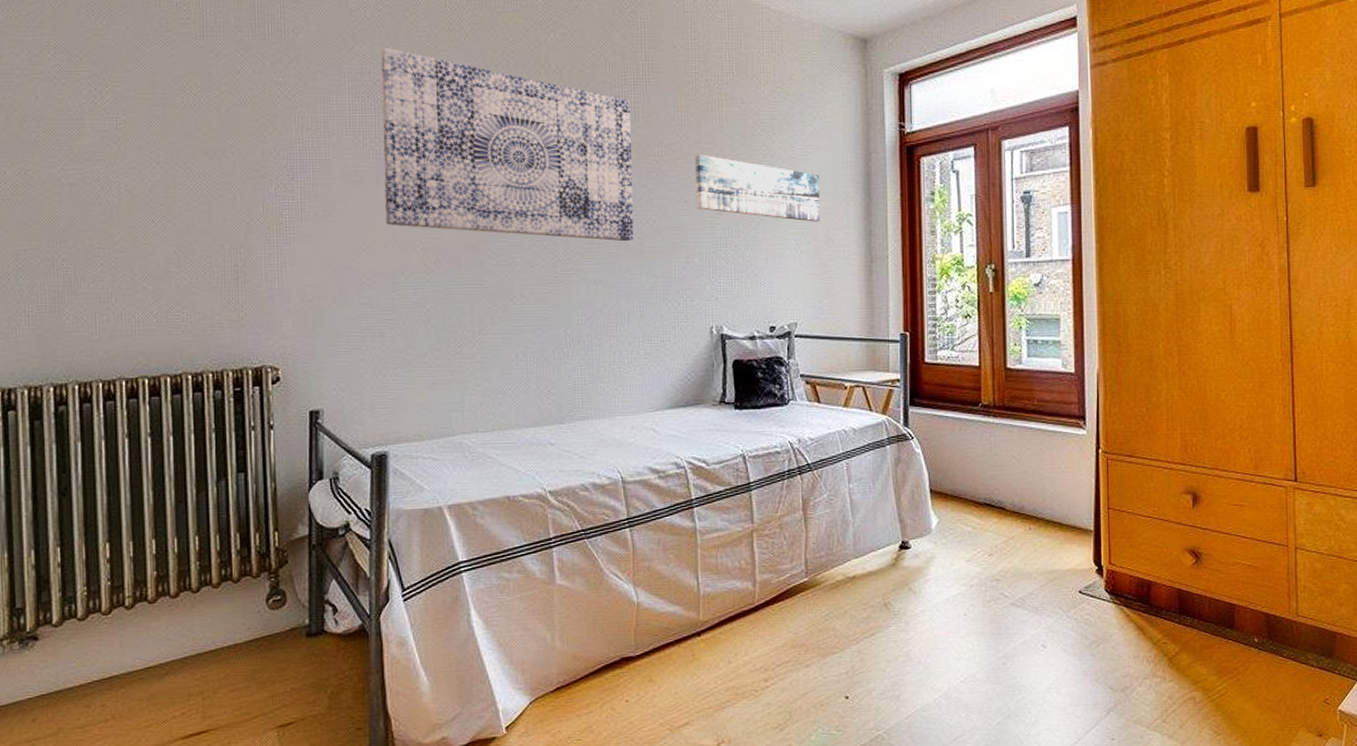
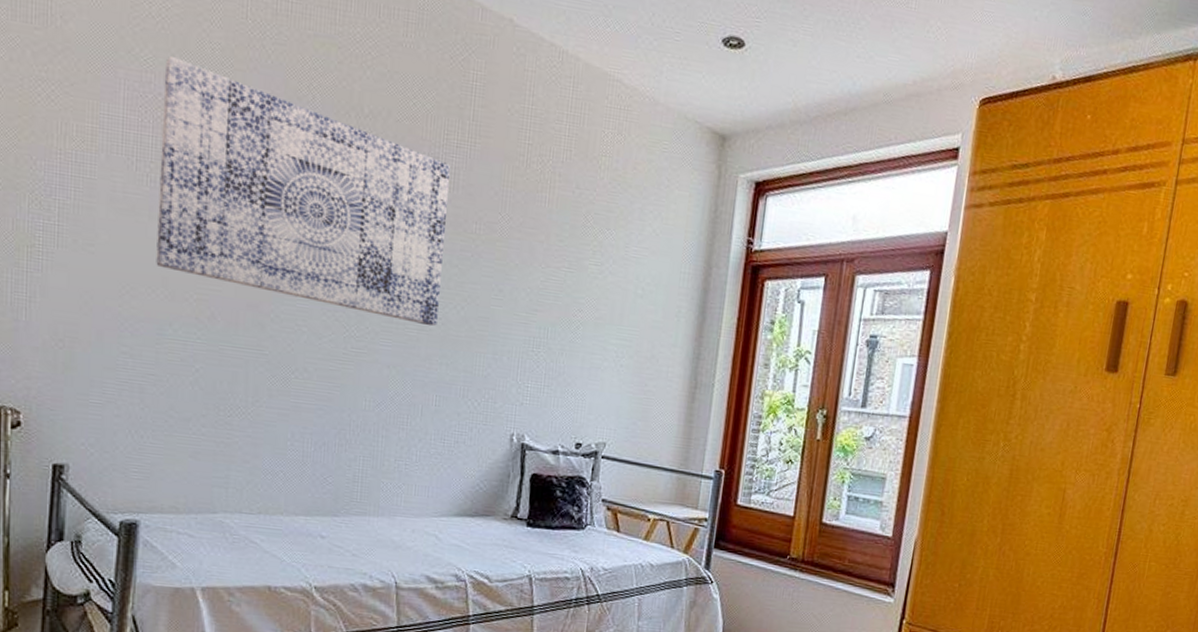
wall art: present [694,154,820,222] -> none [510,238,652,336]

